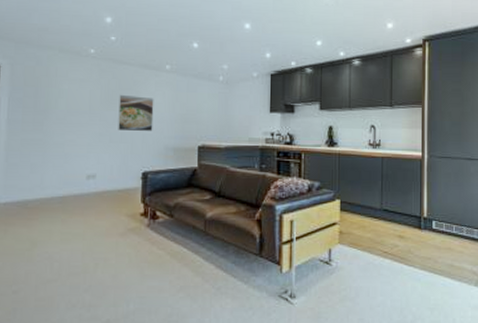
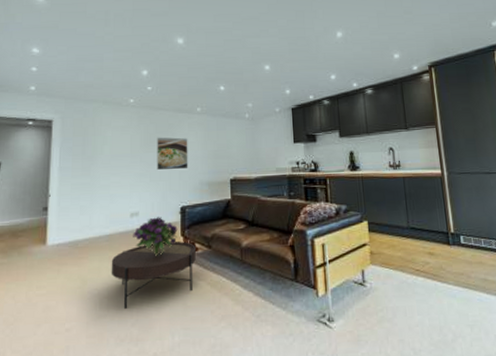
coffee table: none [63,207,157,274] -> present [111,240,196,309]
bouquet: none [88,181,138,222] -> present [133,217,178,256]

